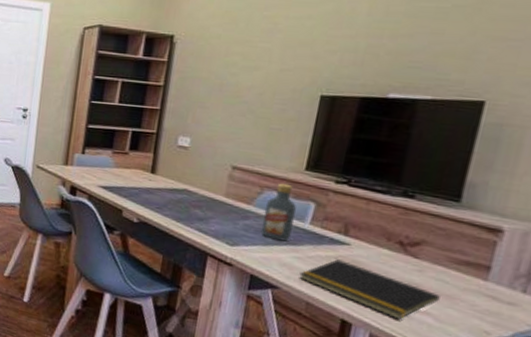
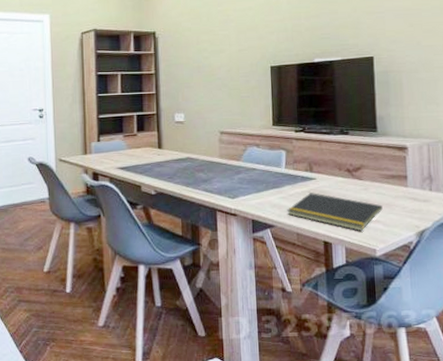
vodka: present [260,183,296,242] -> none [250,139,275,186]

